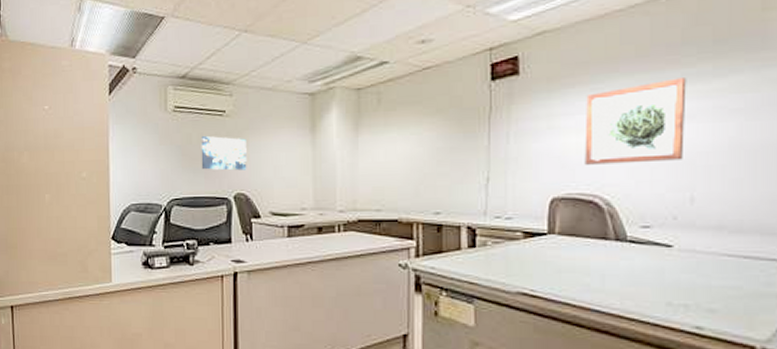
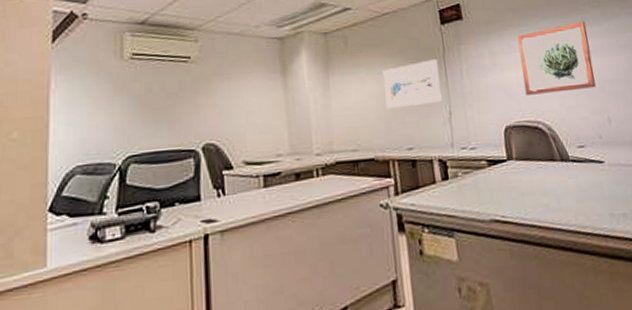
wall art: present [201,135,247,171] -> none [163,83,216,121]
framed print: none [415,120,482,171] -> present [382,59,442,109]

